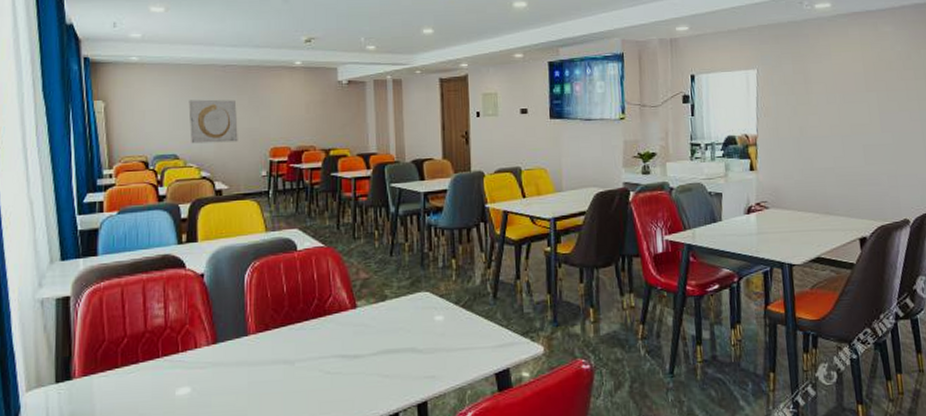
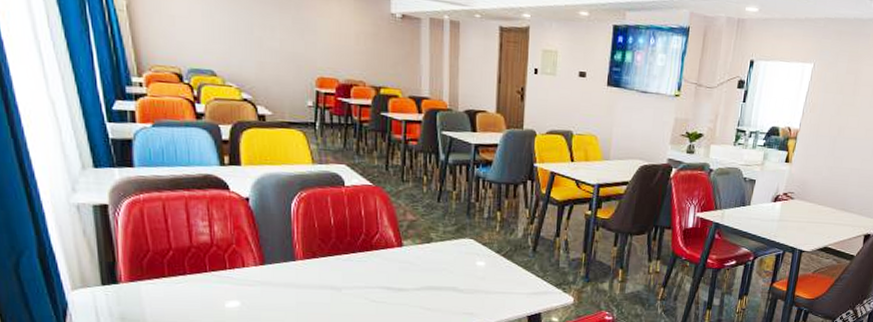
wall art: present [188,99,238,144] -> none [224,11,281,66]

